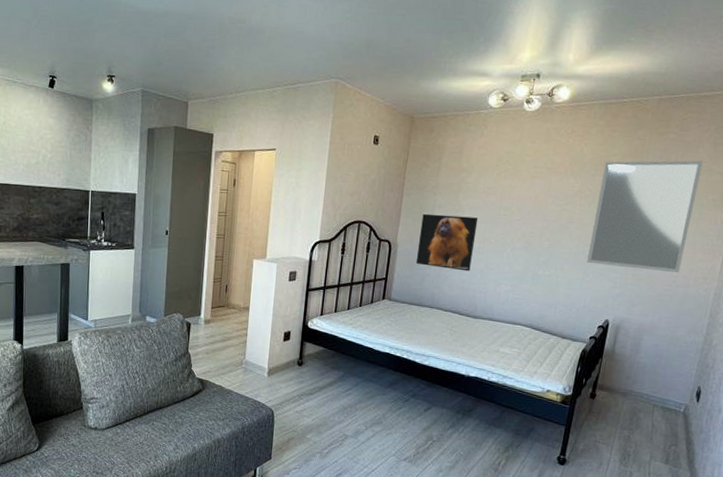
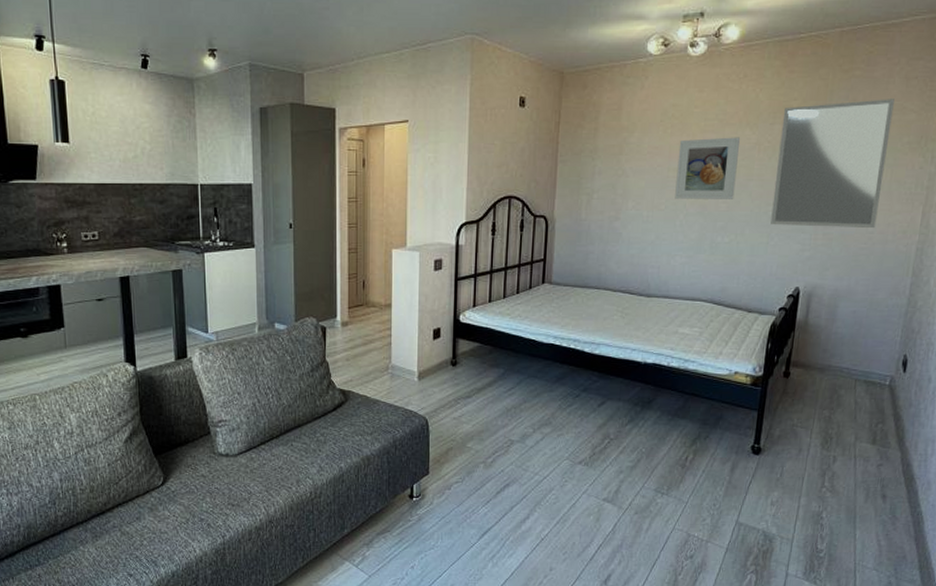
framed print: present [415,213,479,272] -> none [577,182,645,245]
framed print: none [504,183,565,238] -> present [675,137,741,199]

